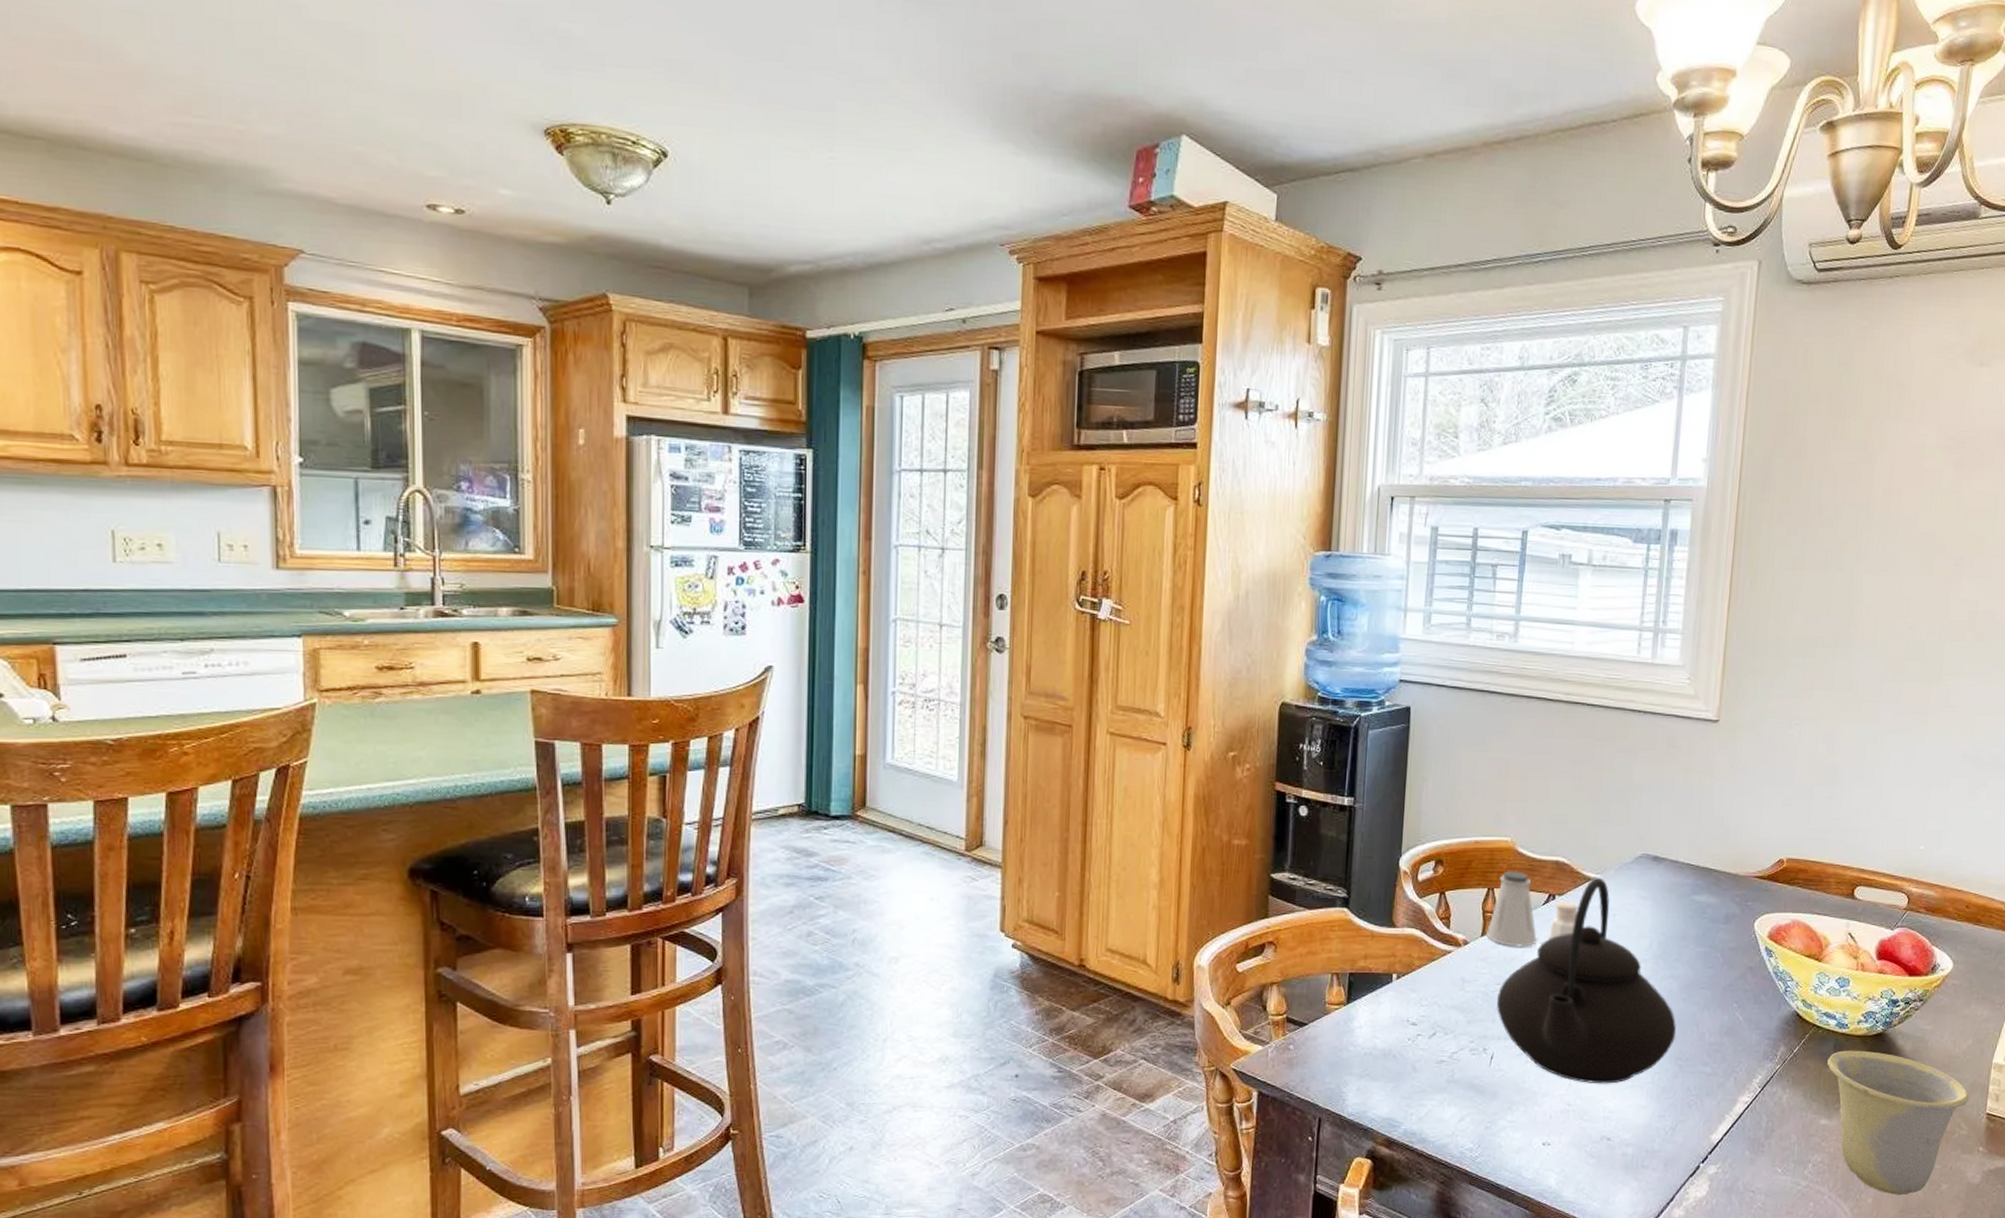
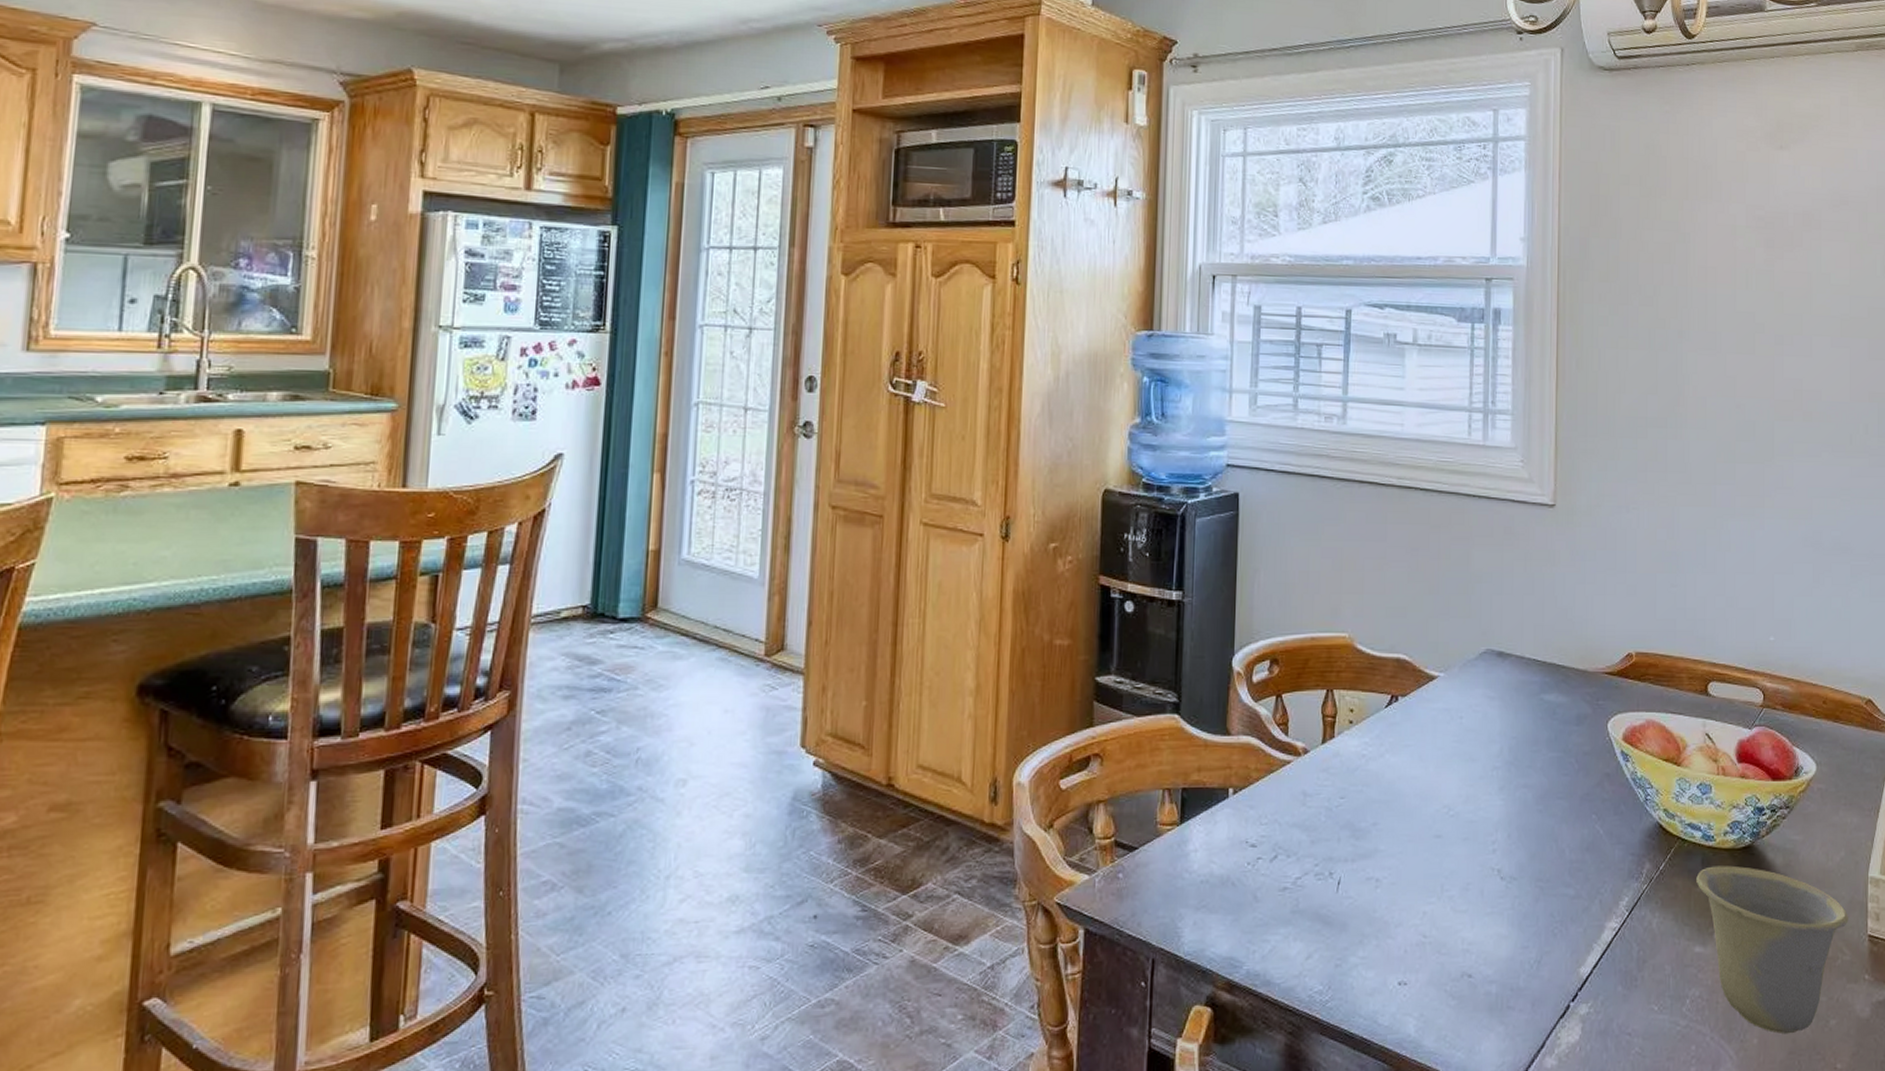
saltshaker: present [1486,871,1537,947] -> none [1327,670,1381,755]
teapot: present [1496,877,1677,1084] -> none [1341,675,1535,912]
pepper shaker: present [1549,901,1578,939] -> none [1393,702,1423,746]

